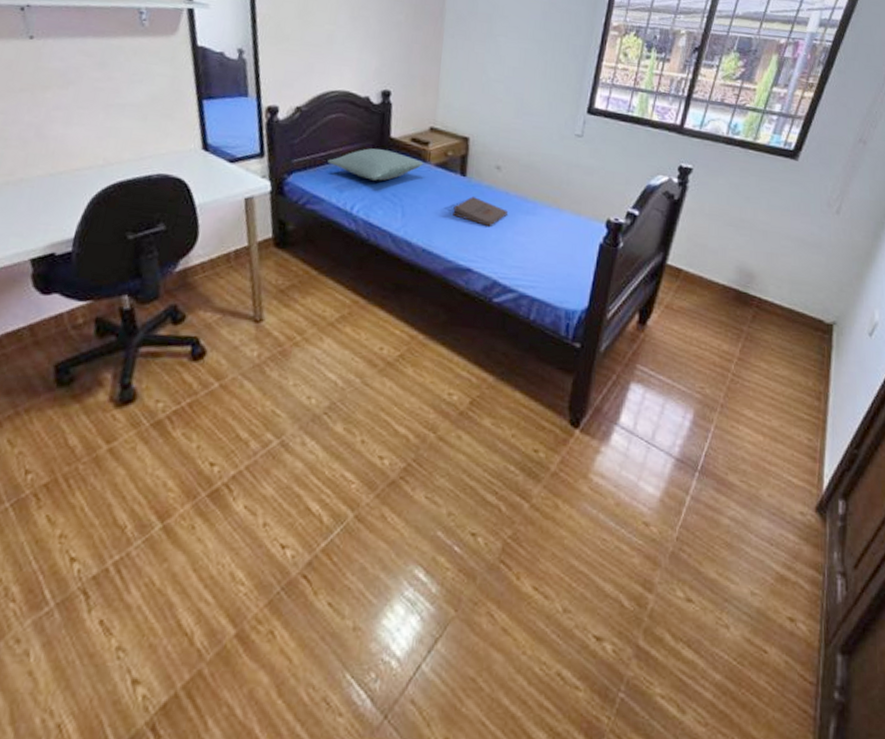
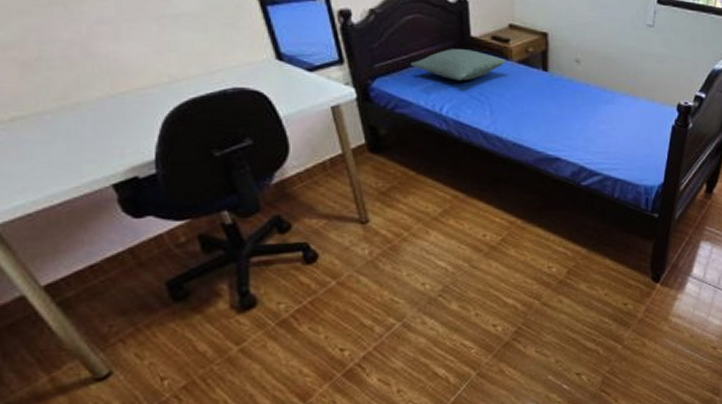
pizza box: present [453,196,508,226] -> none [538,90,589,117]

